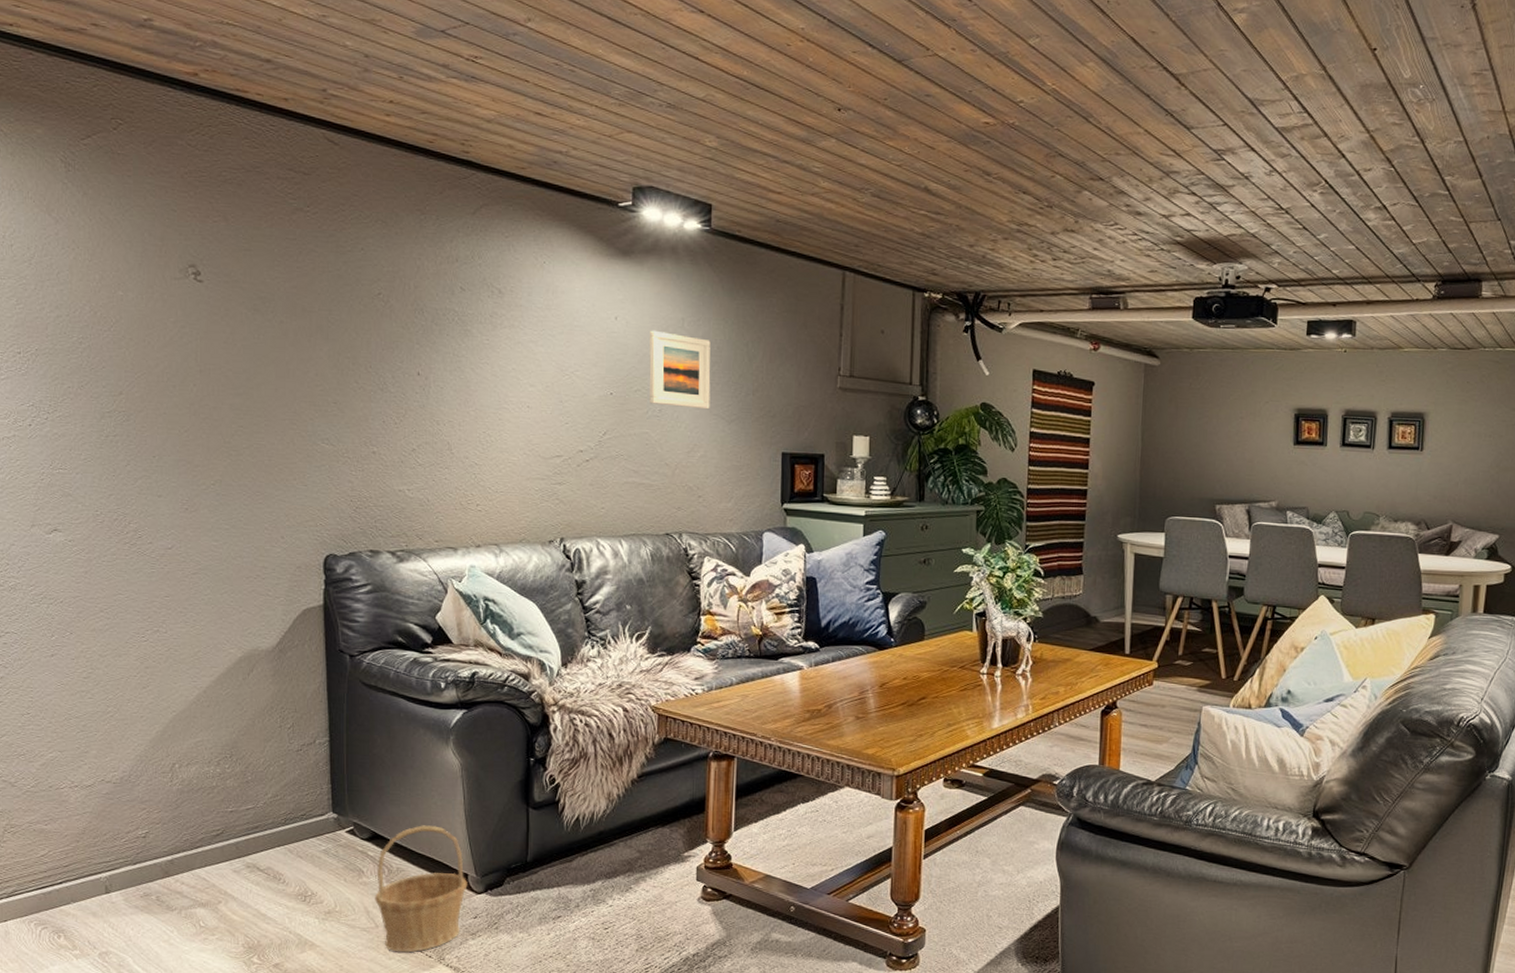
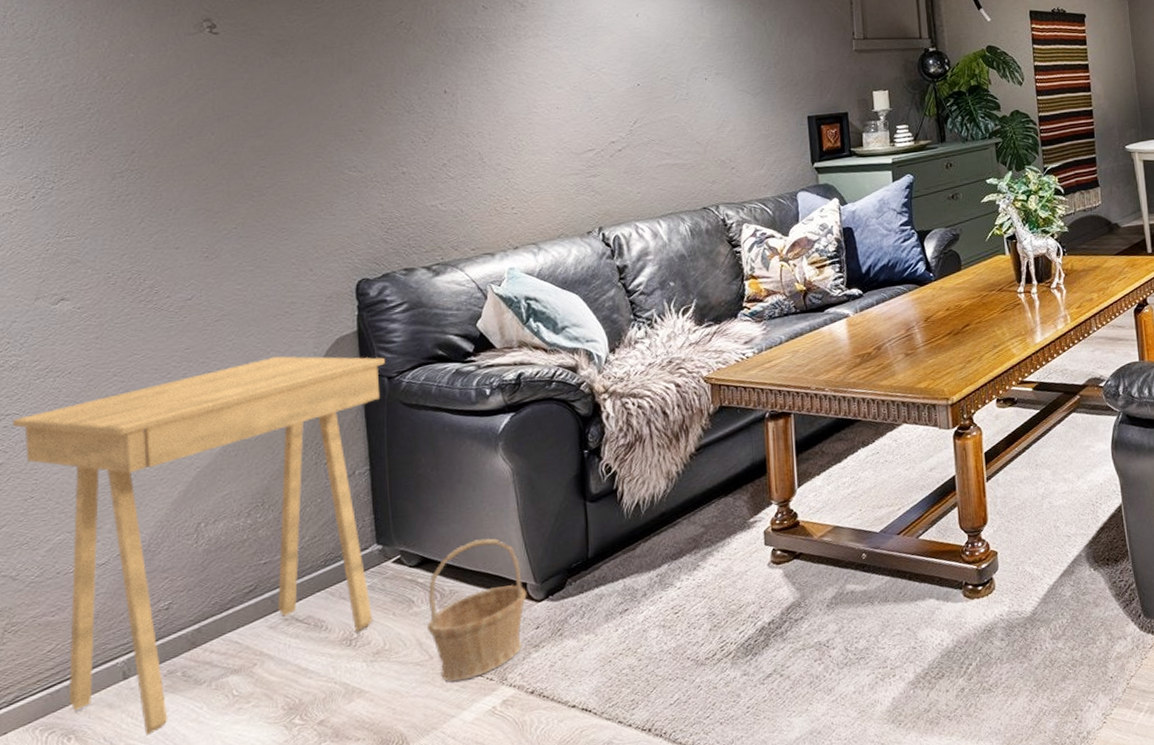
side table: none [12,617,348,946] -> present [13,356,385,735]
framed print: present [649,330,711,410] -> none [671,21,735,89]

